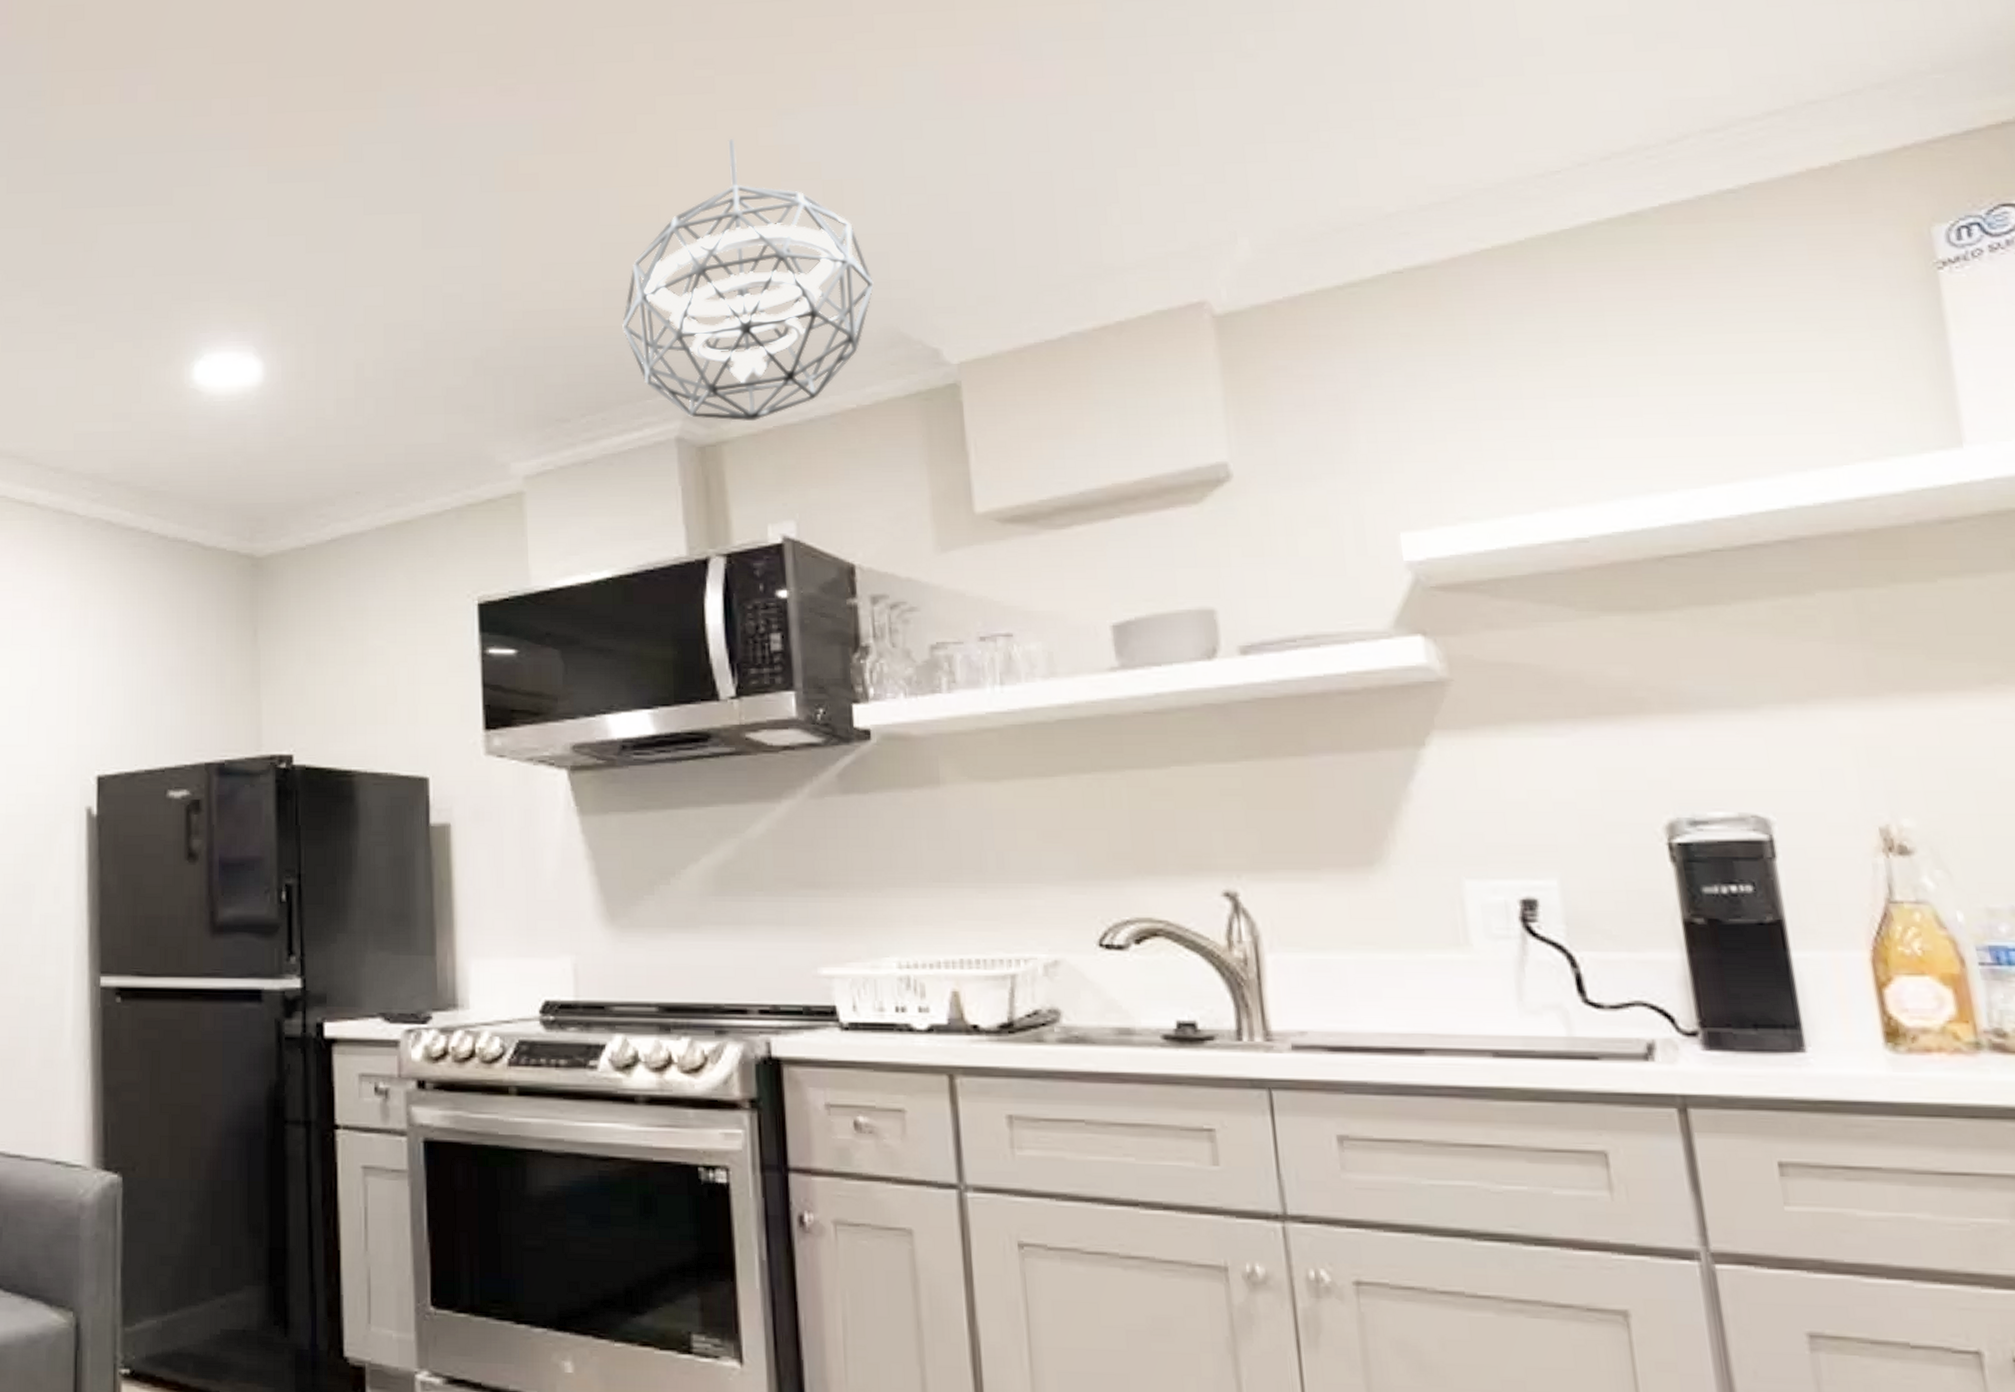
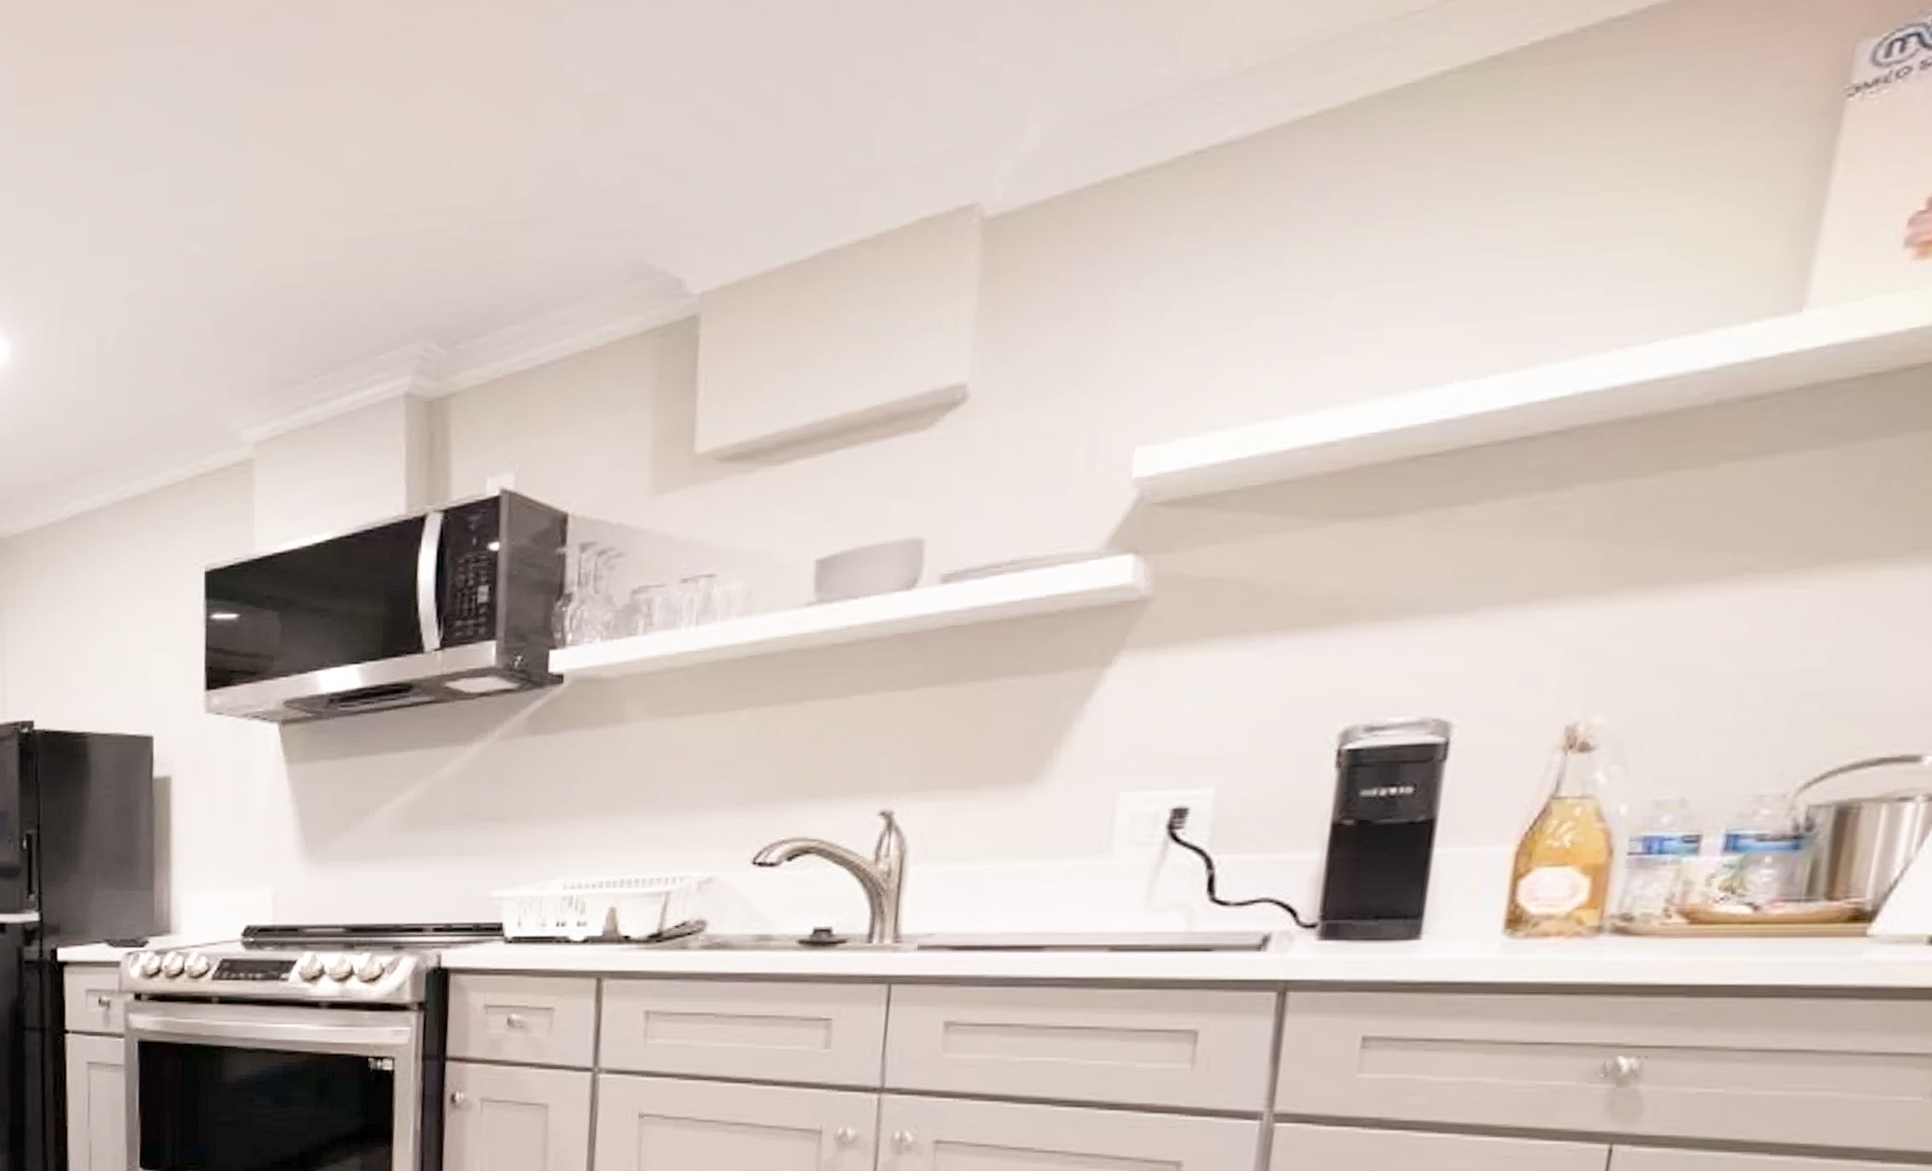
pendant light: present [622,138,874,422] -> none [361,52,624,372]

